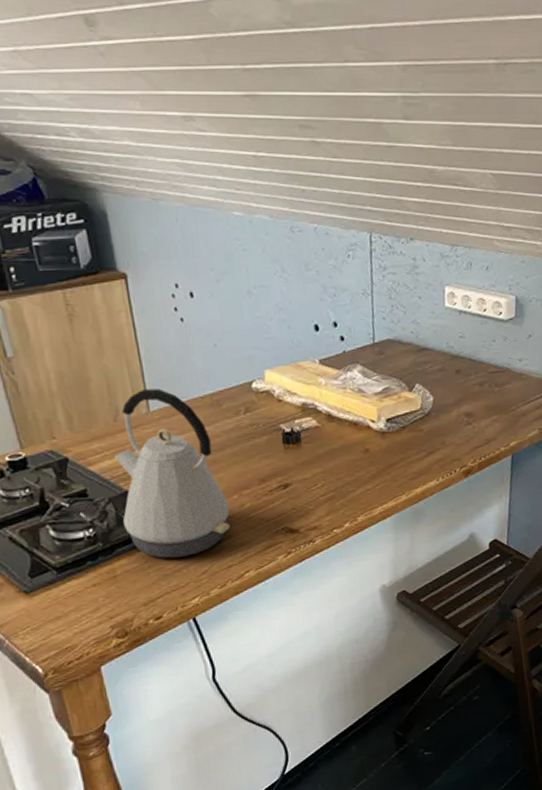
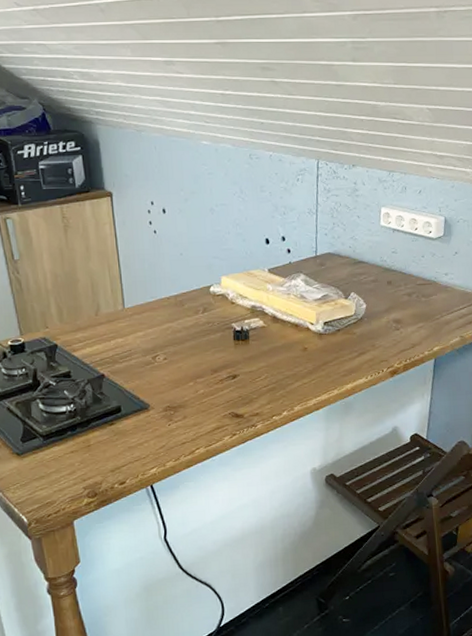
kettle: present [114,388,230,559] -> none [94,289,186,433]

